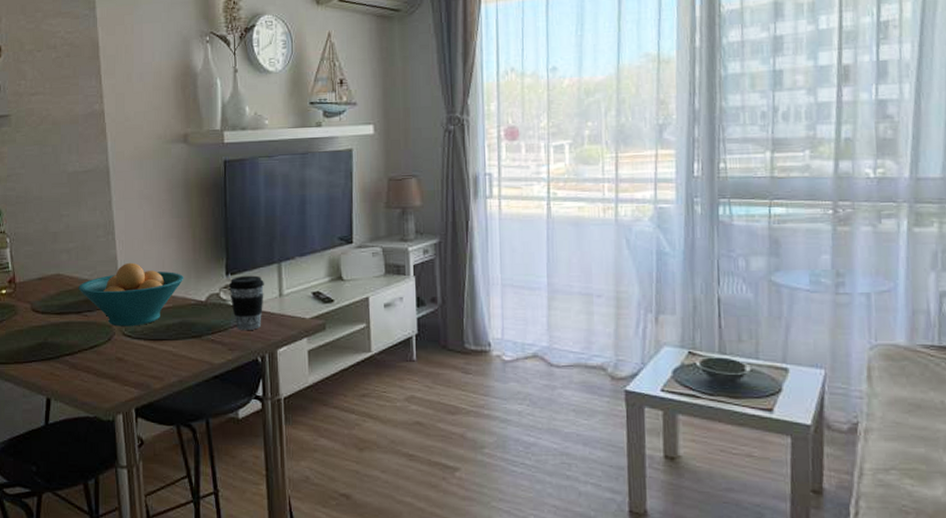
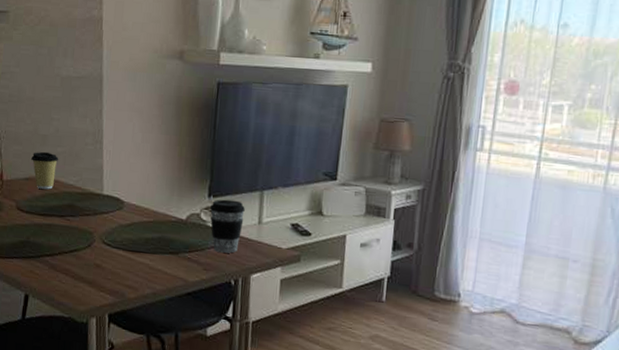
coffee cup: none [43,249,71,287] -> present [31,151,59,190]
fruit bowl: present [78,262,184,327] -> none [63,173,167,236]

